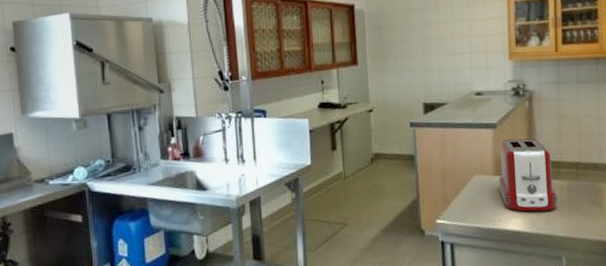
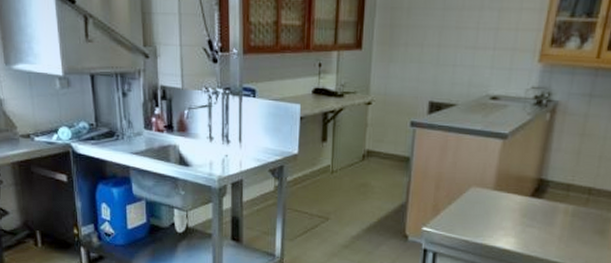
toaster: present [498,138,558,212] -> none [496,153,562,233]

